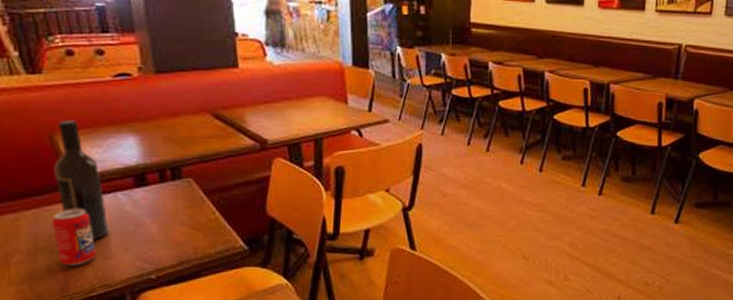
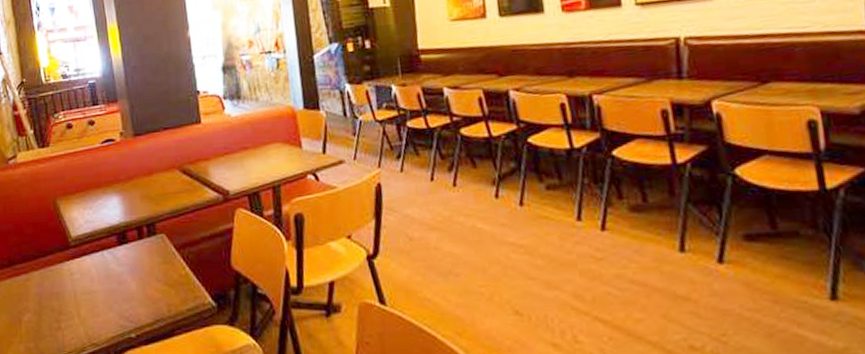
beverage can: present [51,209,97,266] -> none [53,268,87,324]
wine bottle: present [54,120,109,241] -> none [56,185,97,299]

